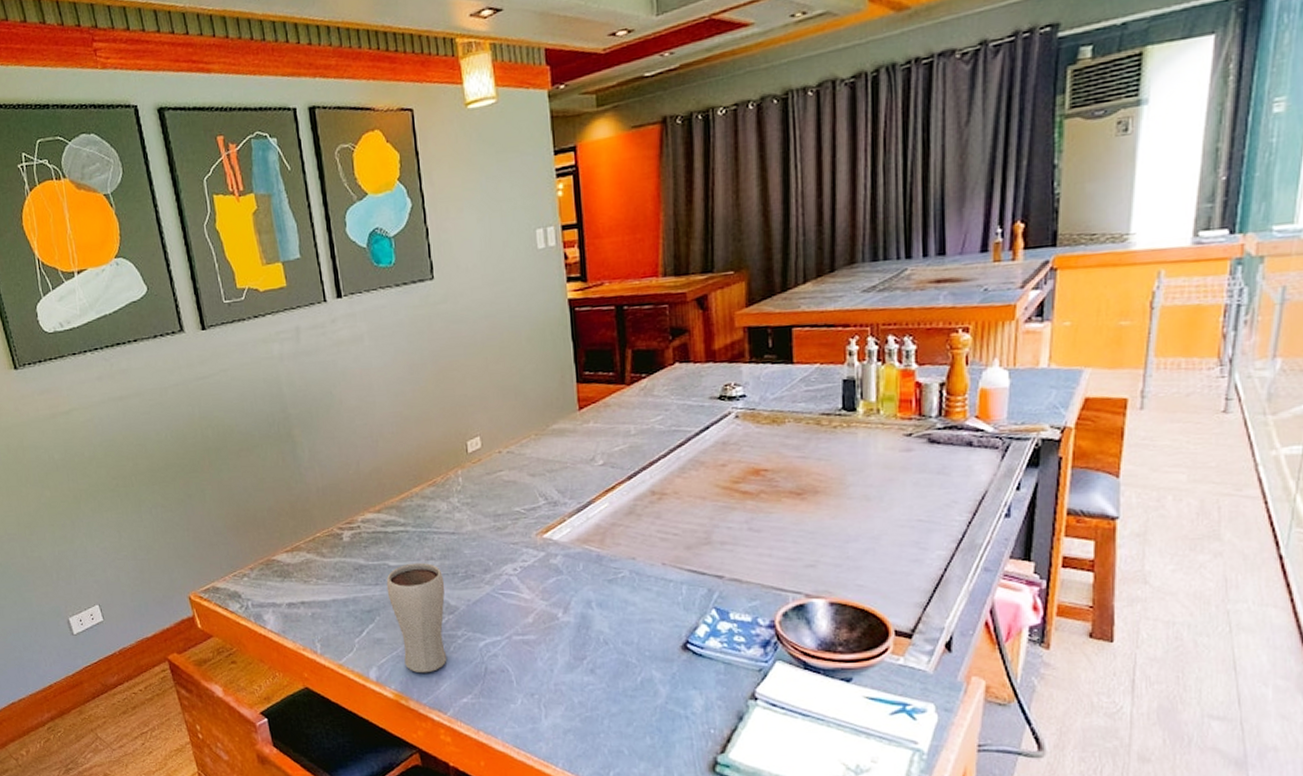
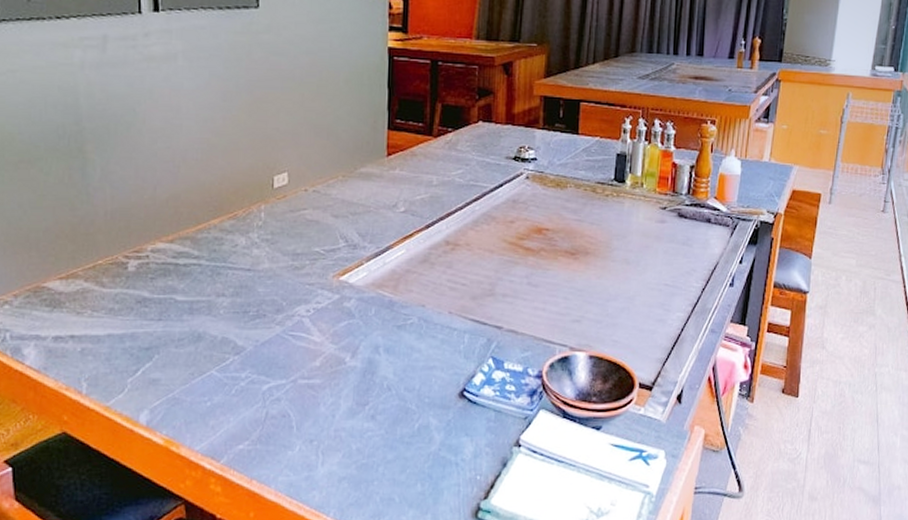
drinking glass: present [386,562,447,674] -> none [170,298,234,418]

